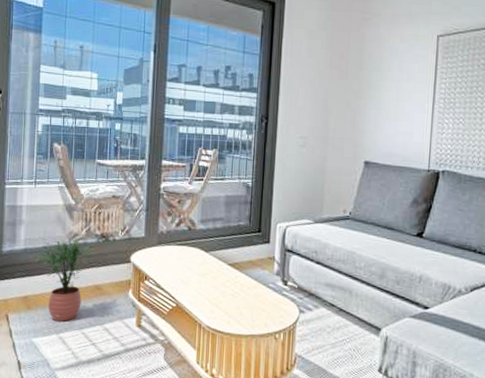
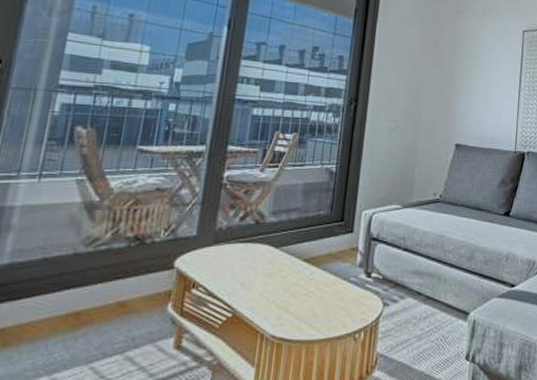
potted plant: present [32,239,96,322] -> none [20,245,124,358]

